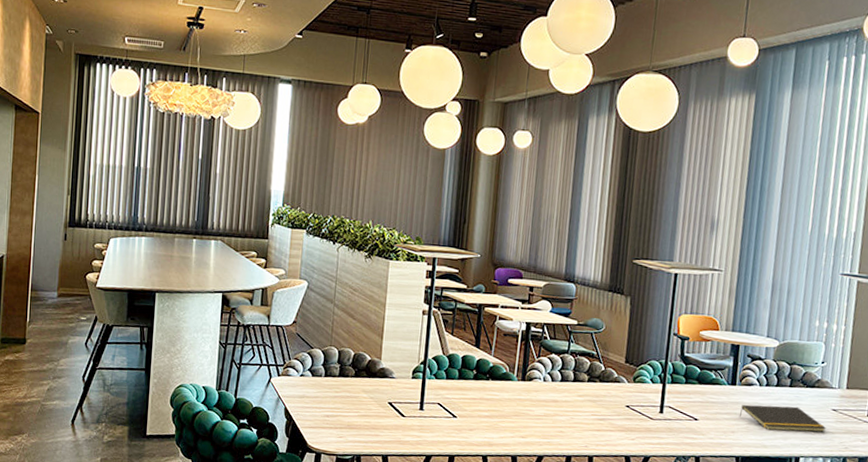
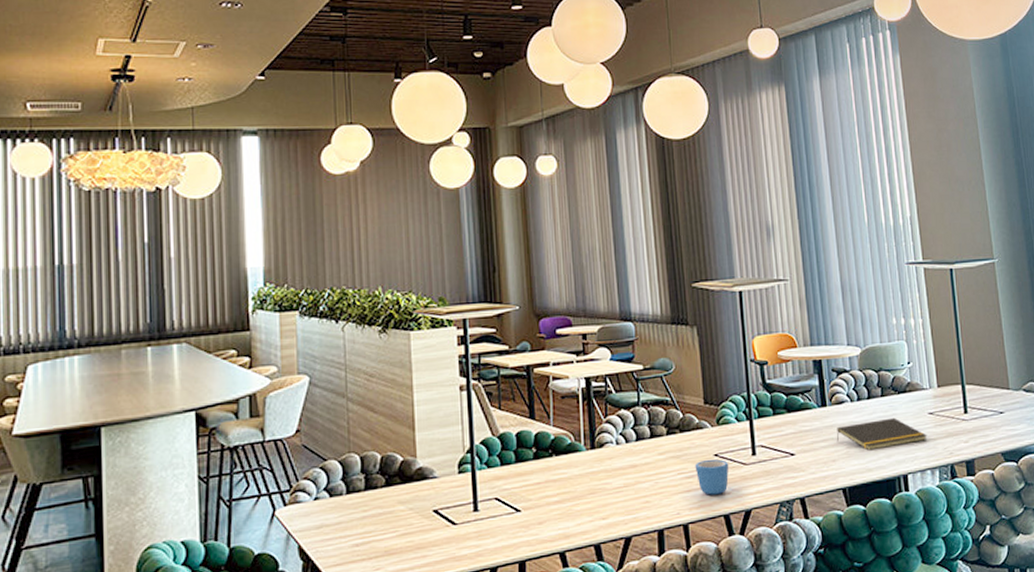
mug: none [607,408,638,439] -> present [695,459,729,495]

